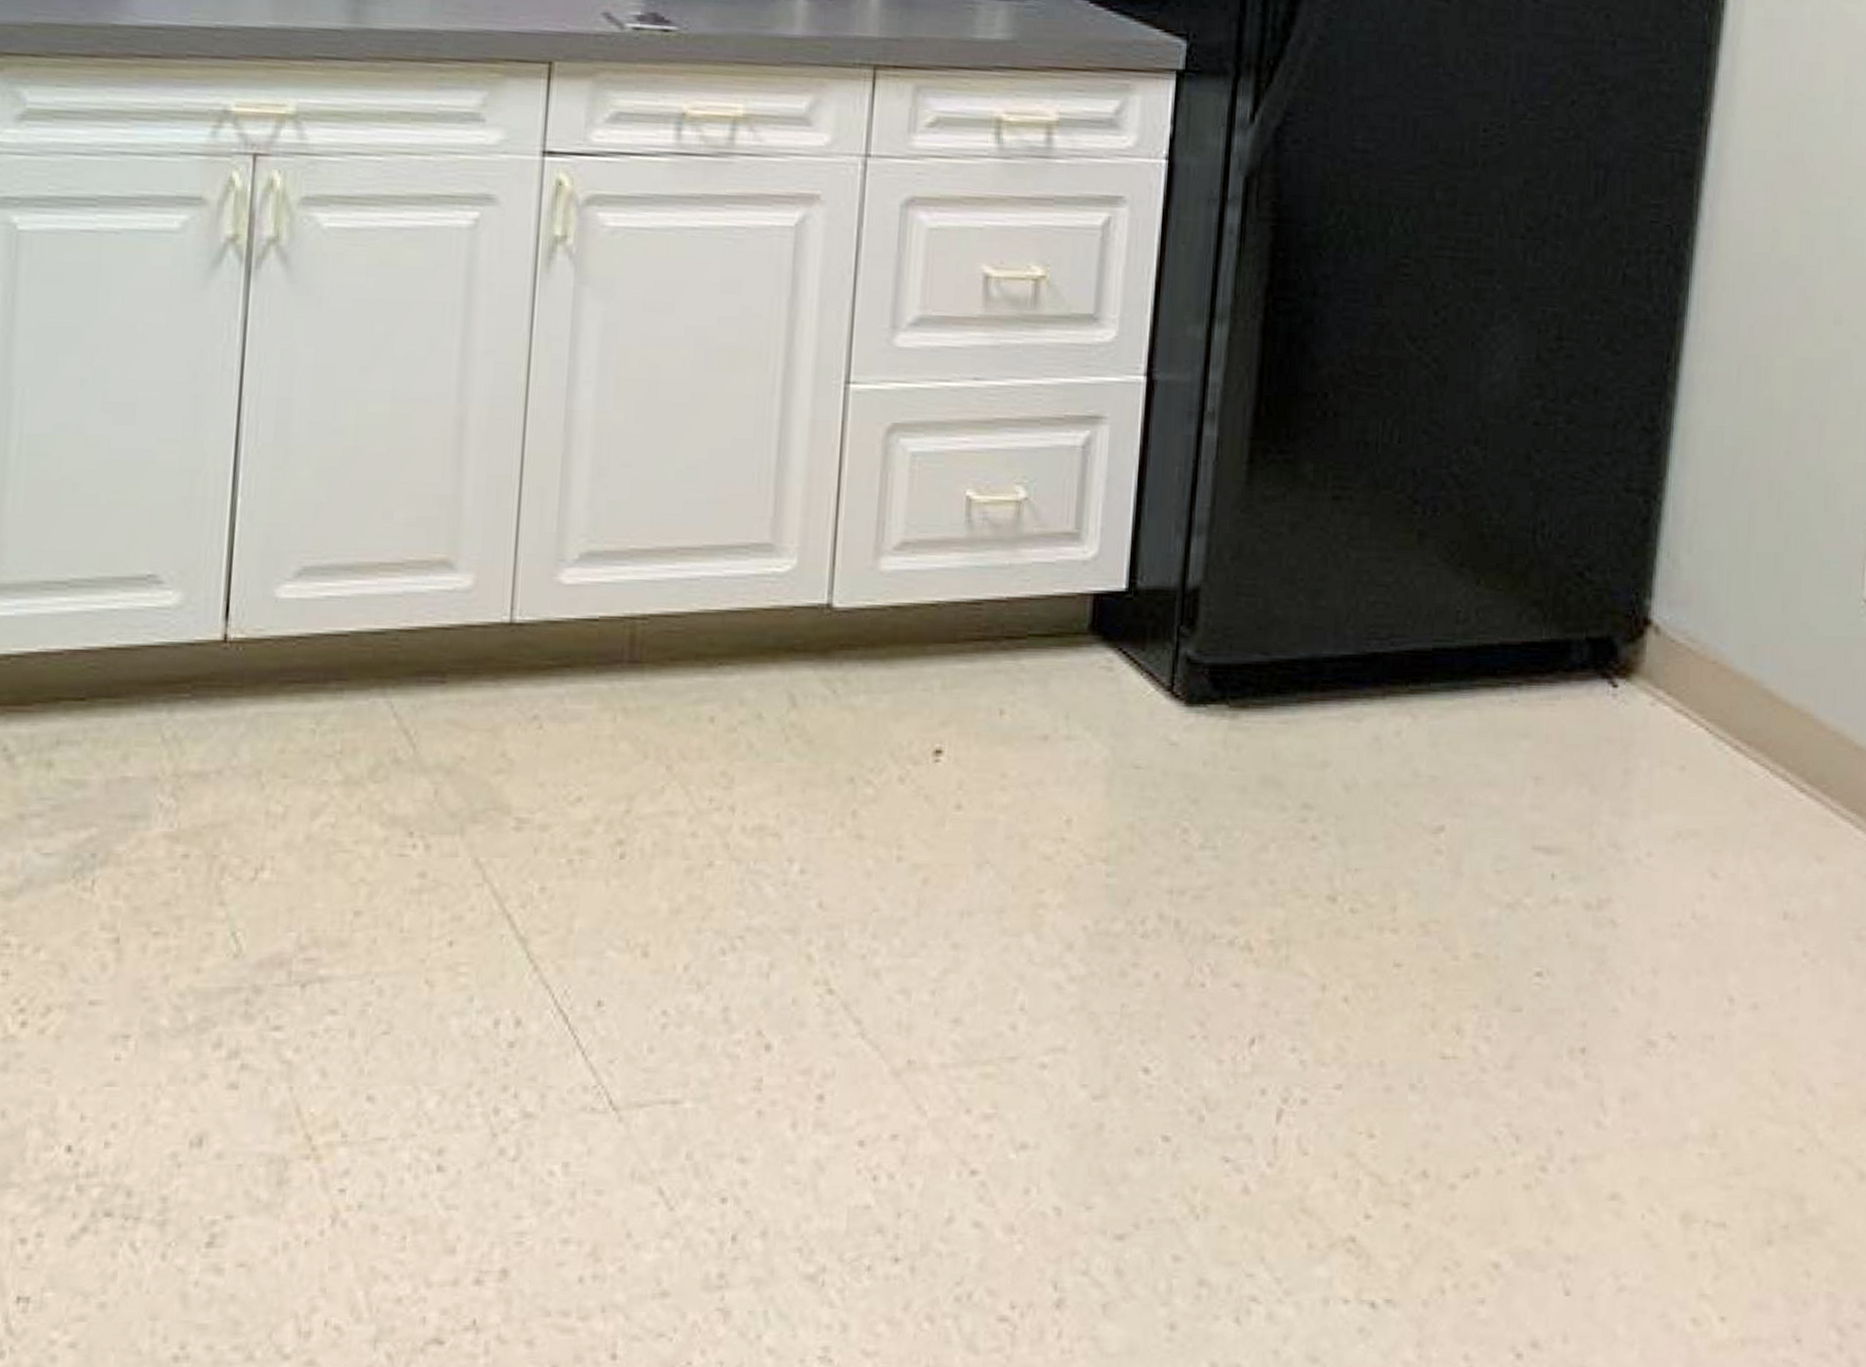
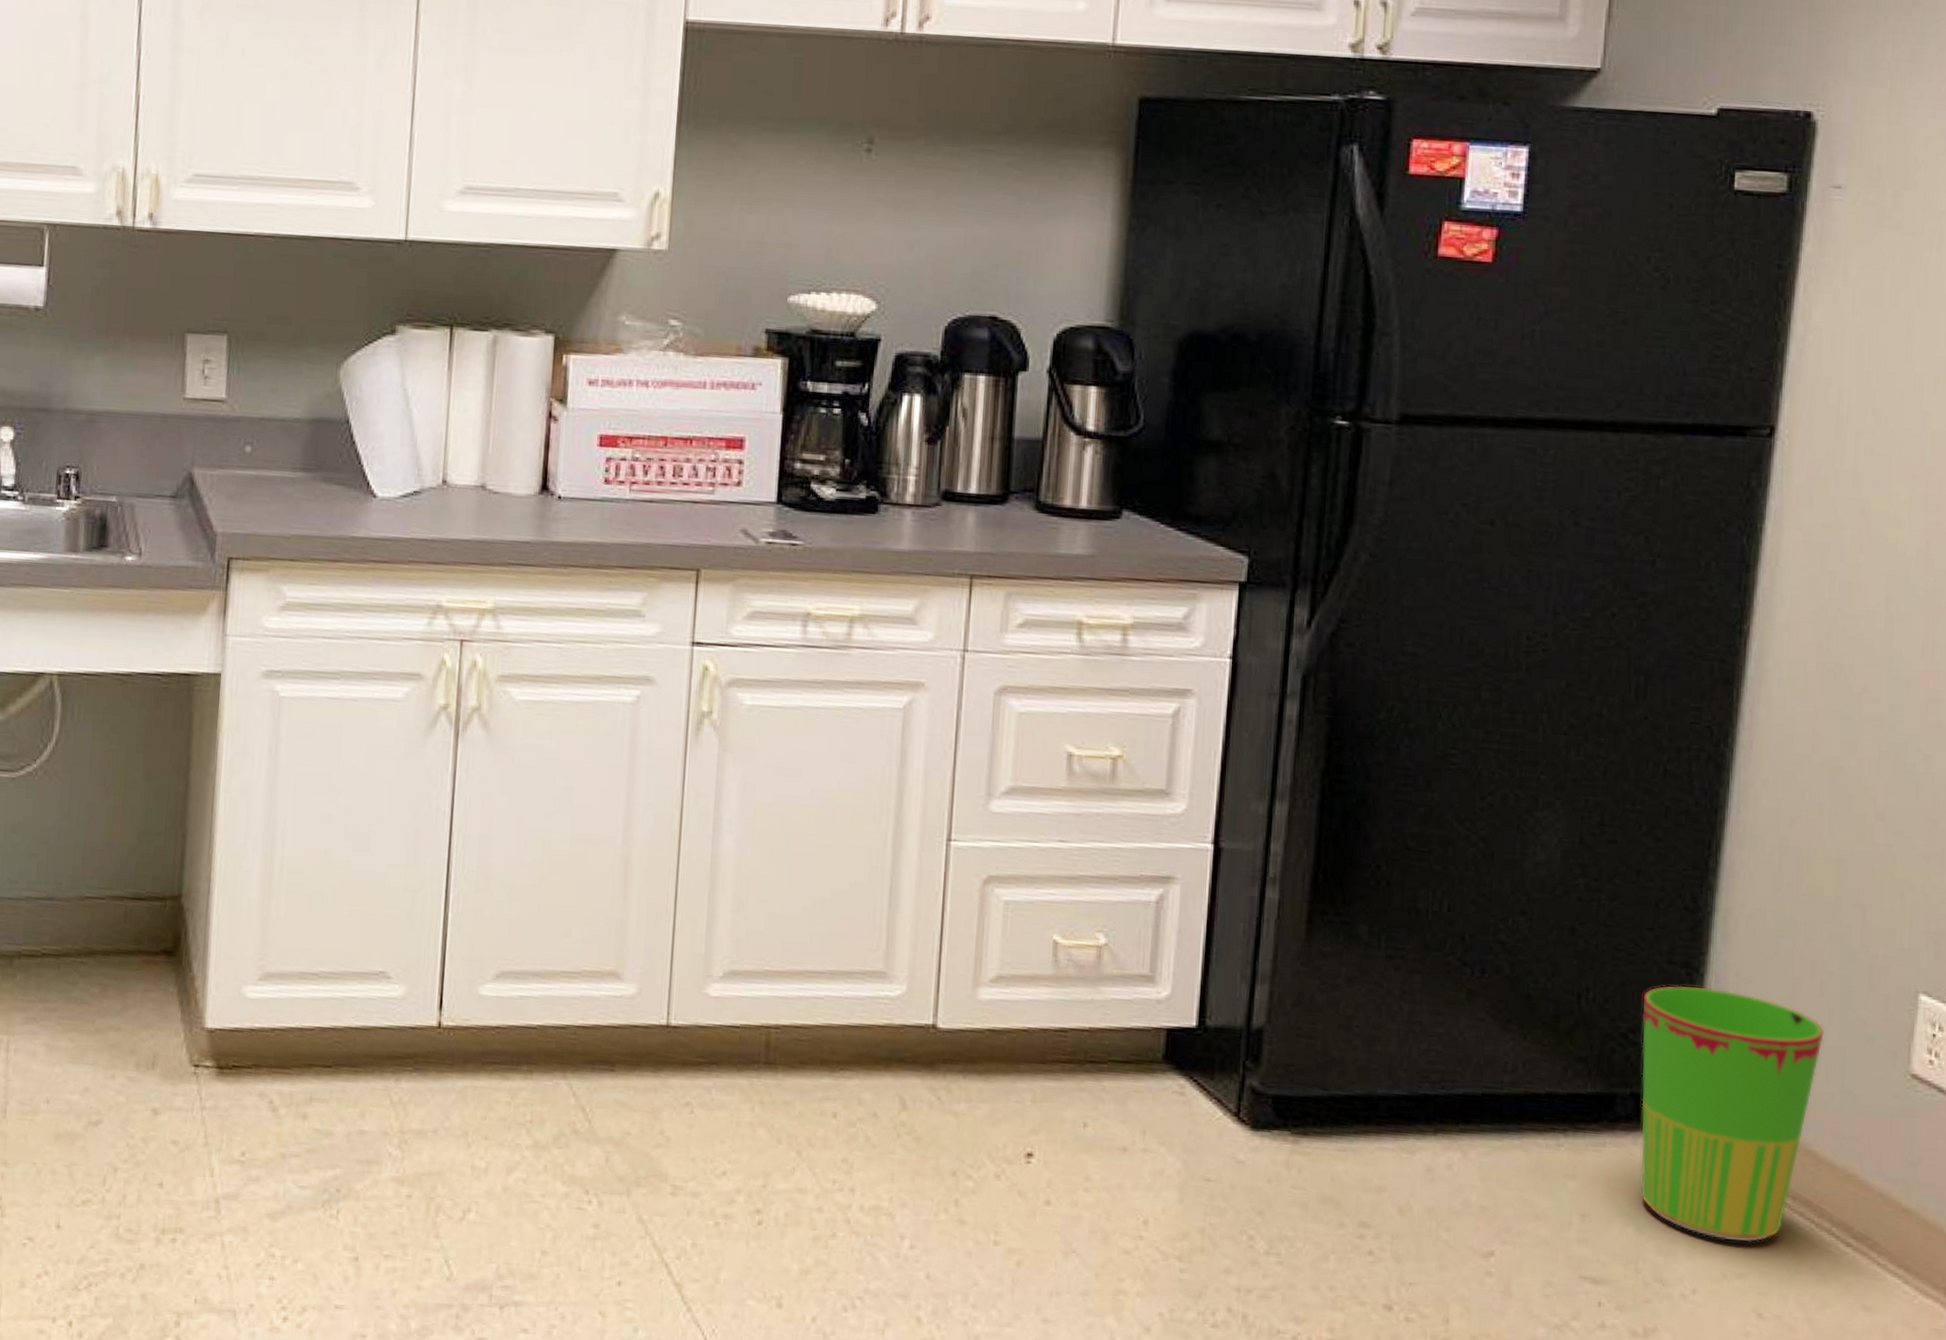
waste bin: none [1595,515,1781,796] -> present [1640,985,1824,1243]

